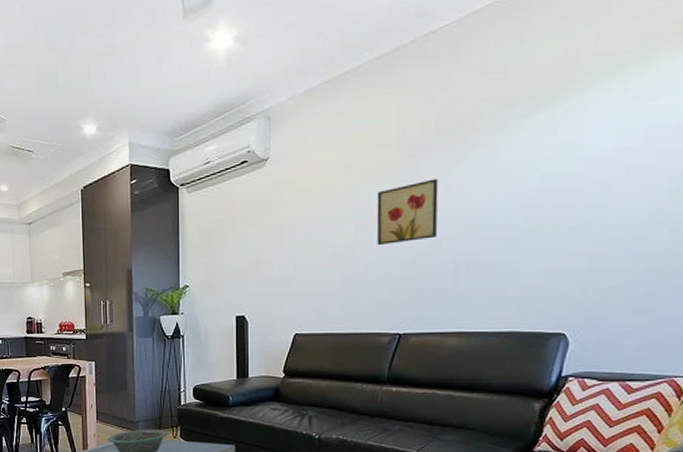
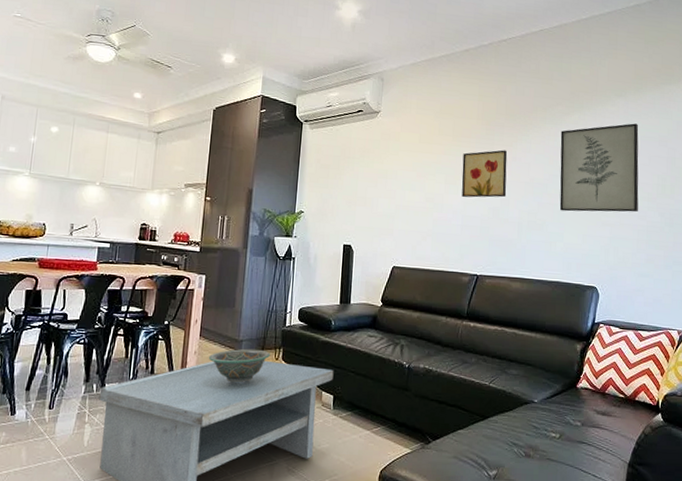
wall art: none [513,109,643,245] -> present [559,123,639,212]

